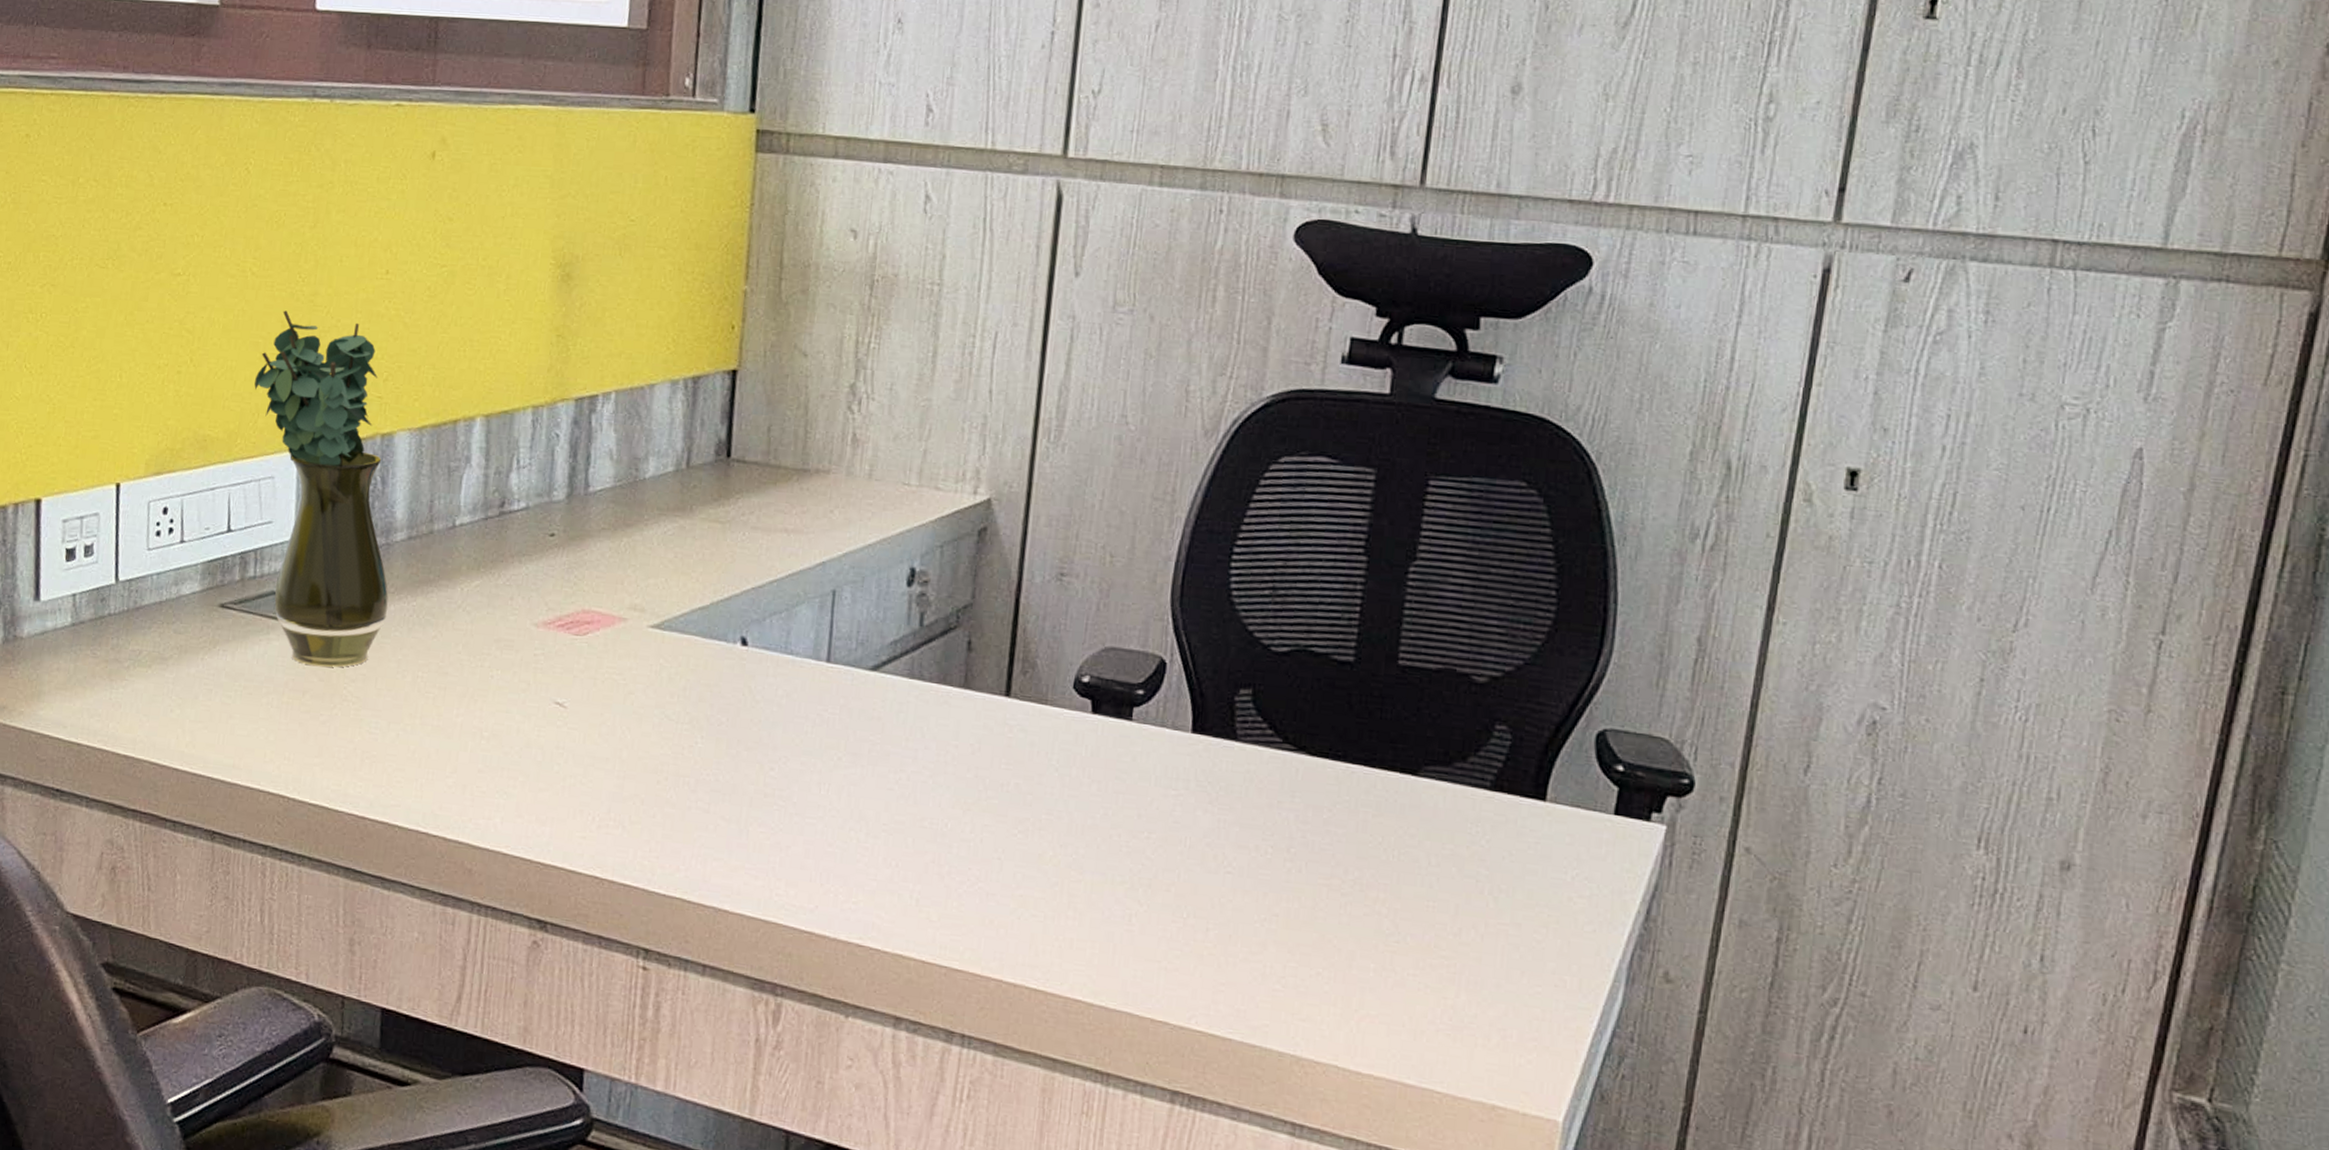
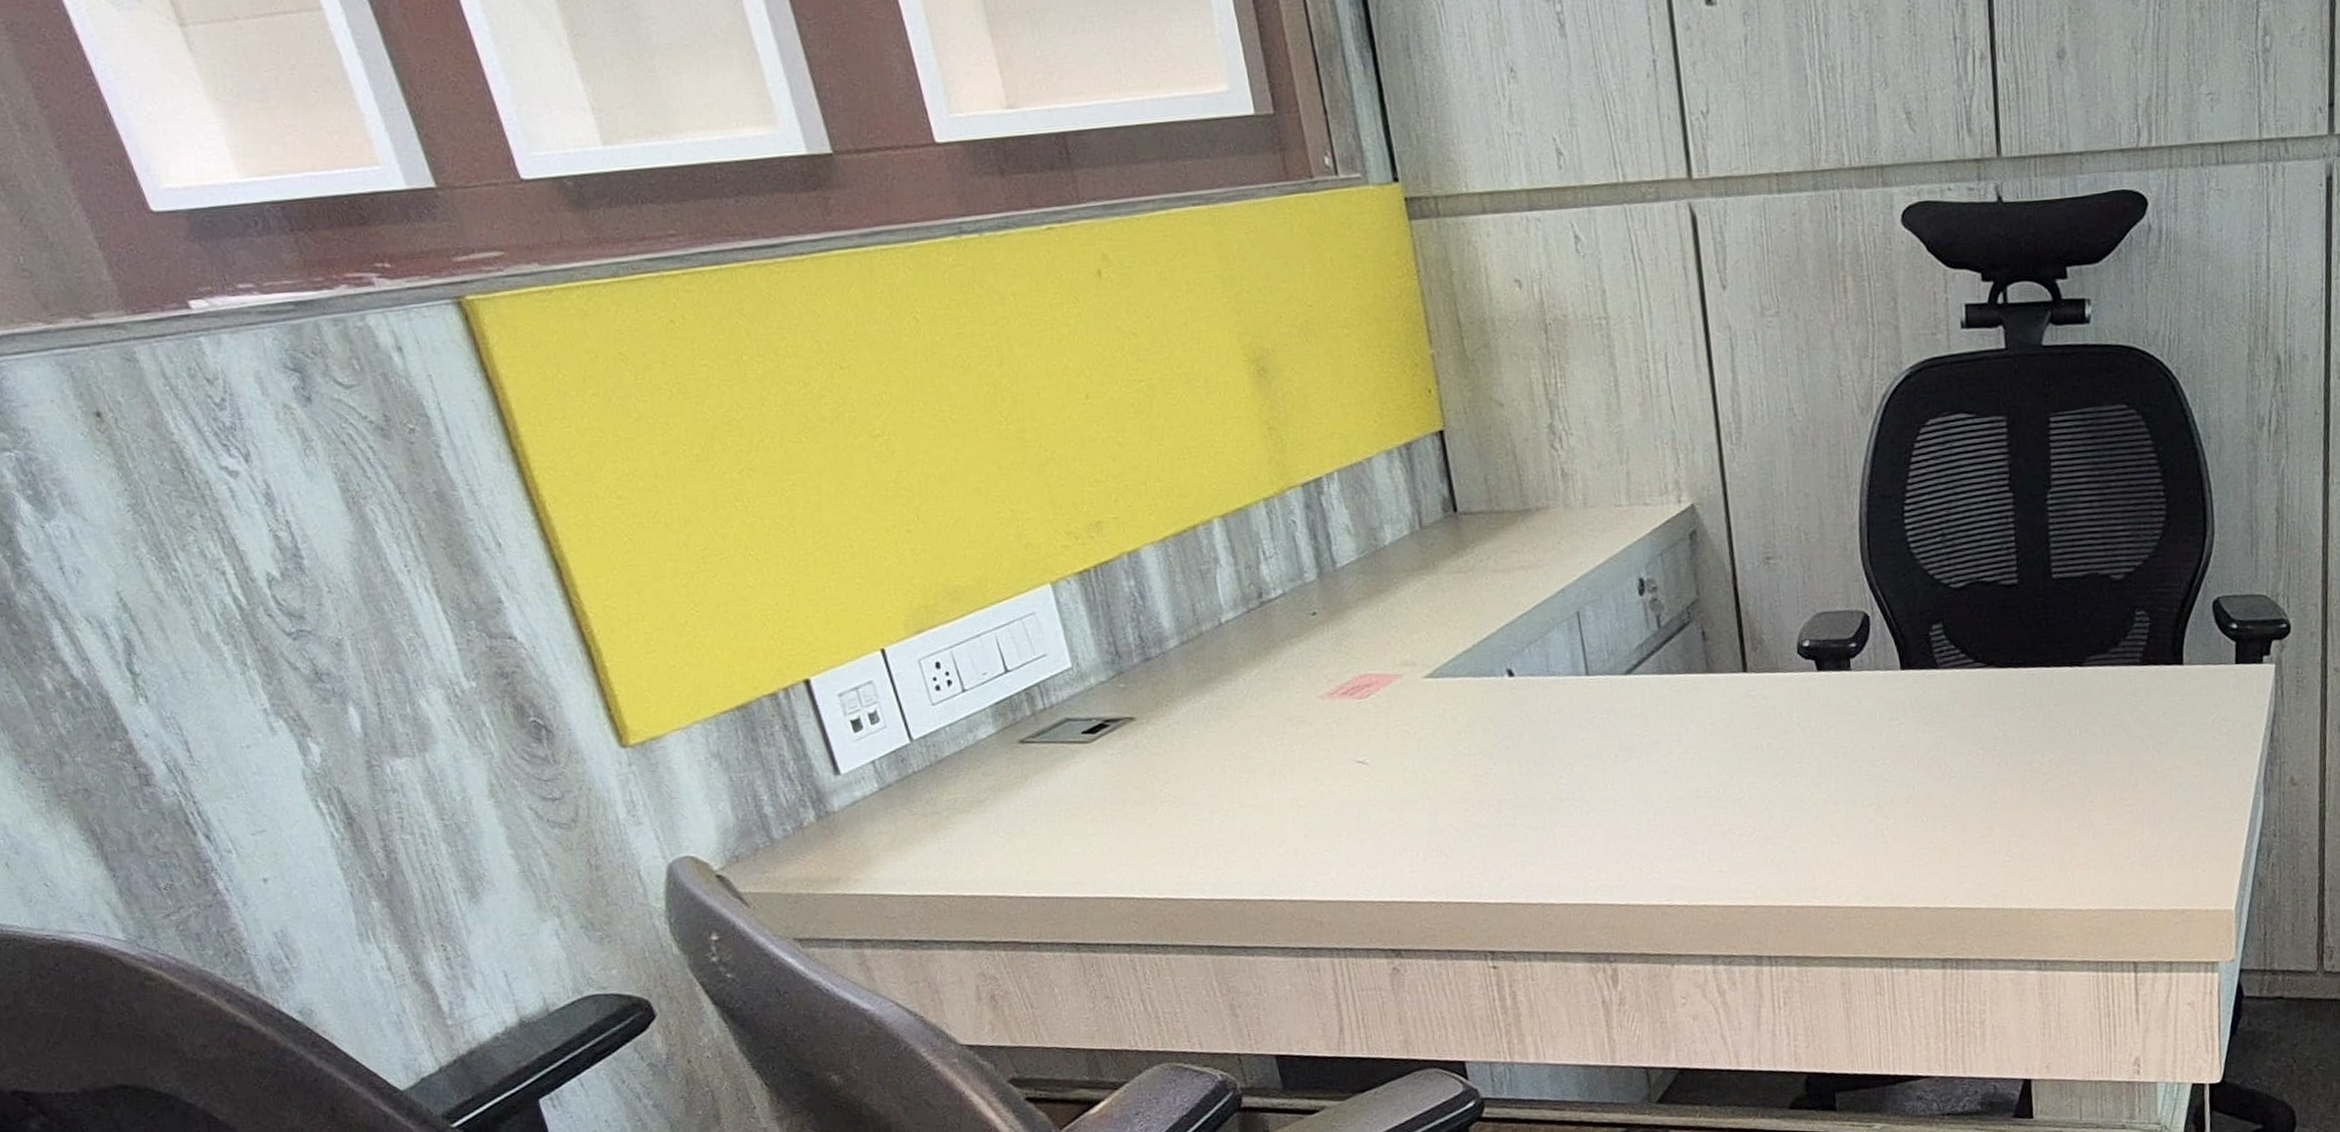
vase: present [254,310,389,668] -> none [986,451,1181,778]

